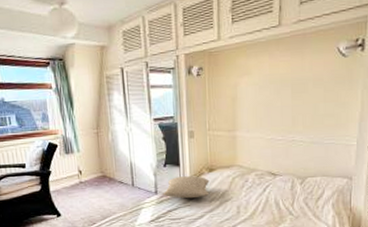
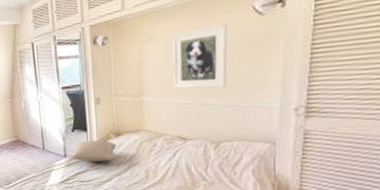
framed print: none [265,64,315,126] -> present [172,25,228,89]

